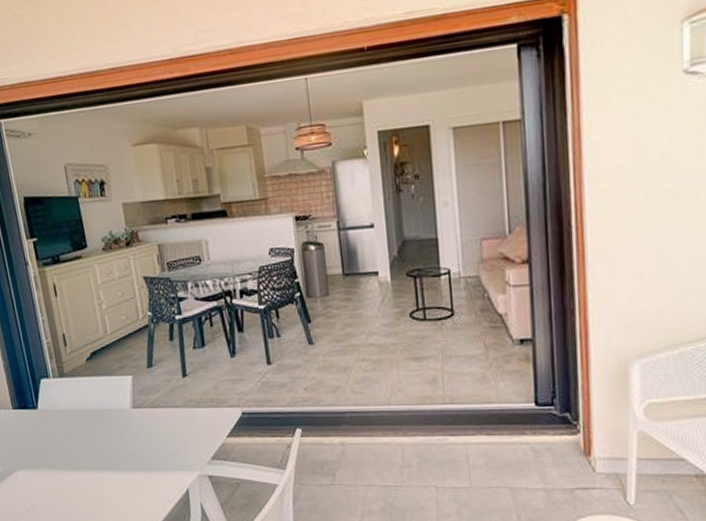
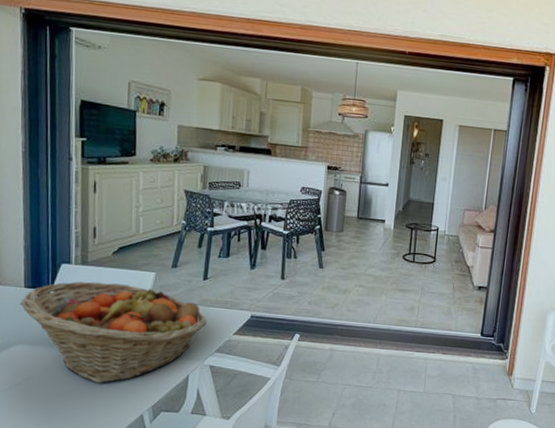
fruit basket: none [11,393,196,505] -> present [20,281,207,383]

